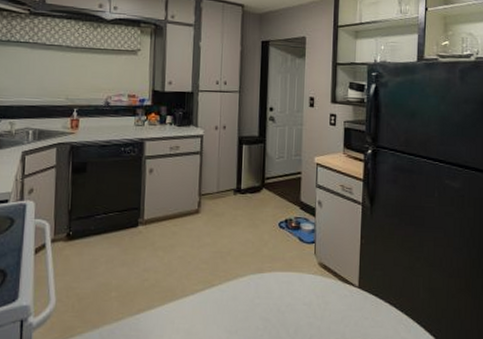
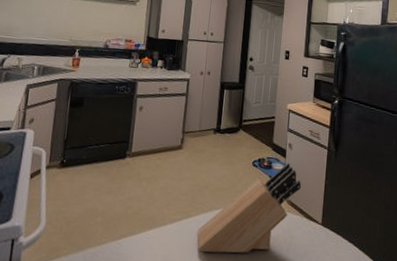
knife block: none [222,222,334,324] -> present [197,162,301,253]

